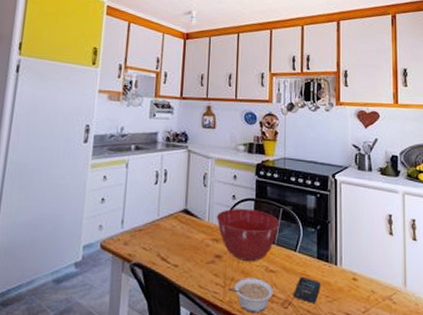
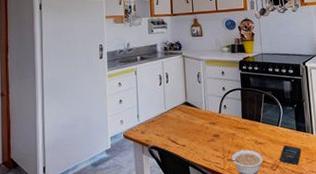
mixing bowl: present [216,208,280,261] -> none [211,96,264,137]

